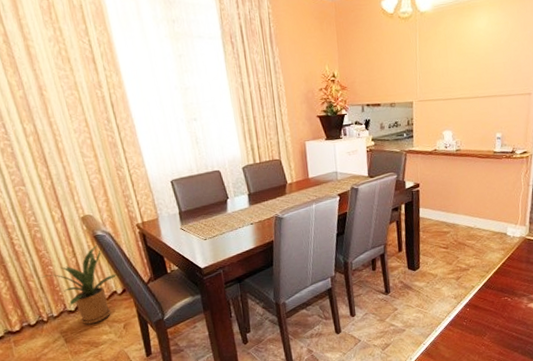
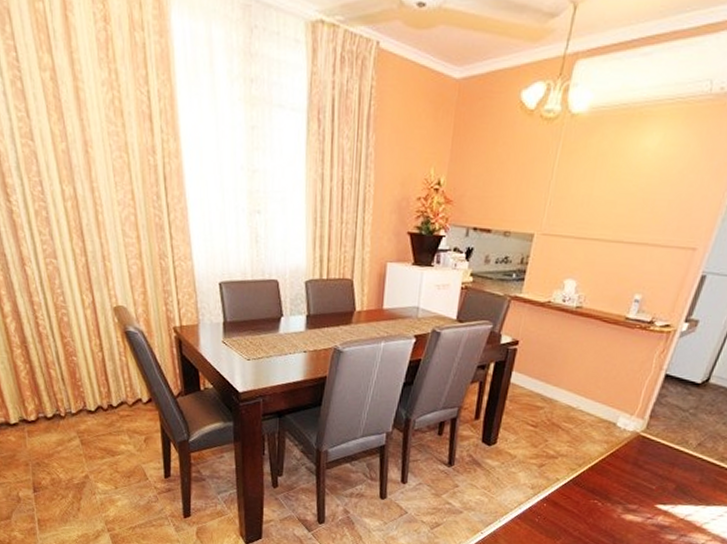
house plant: present [38,244,118,325] -> none [60,341,145,430]

